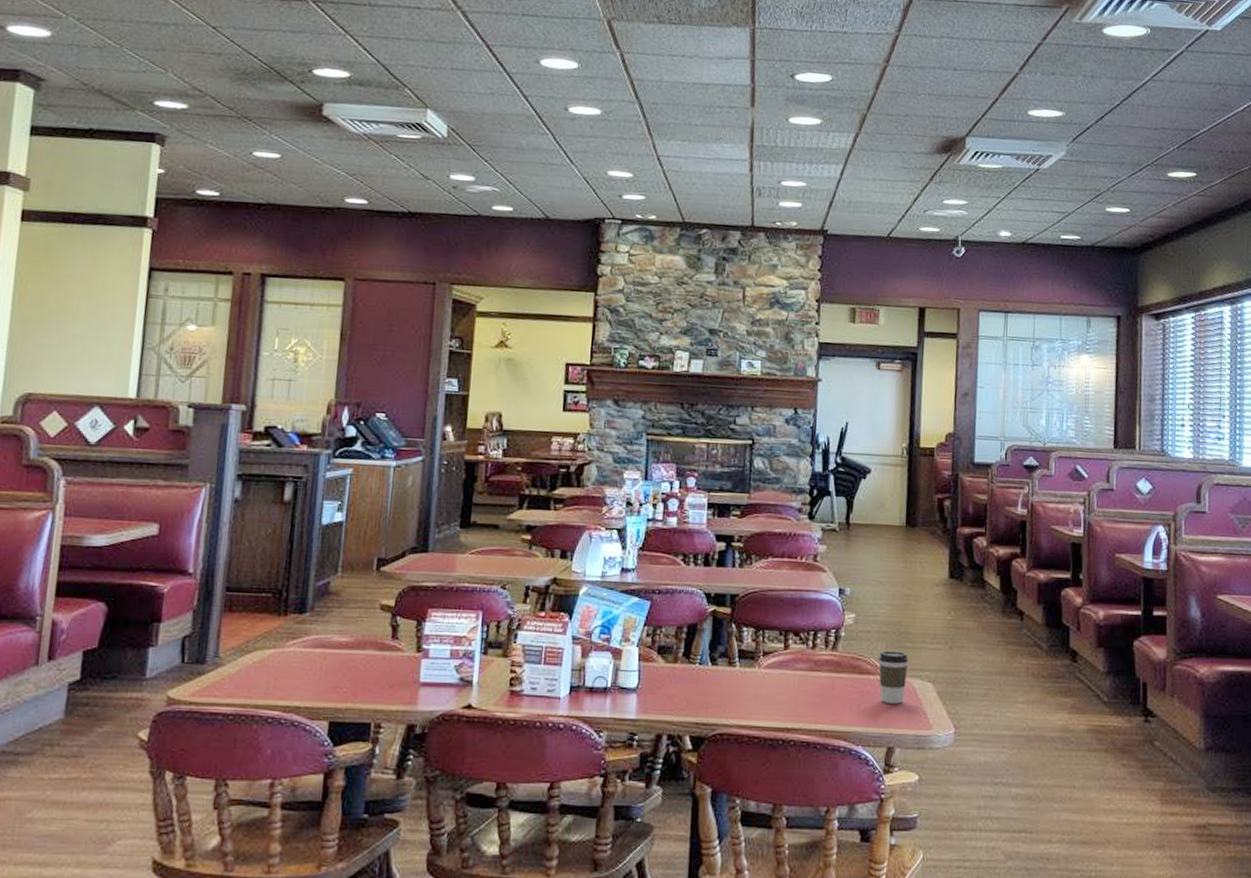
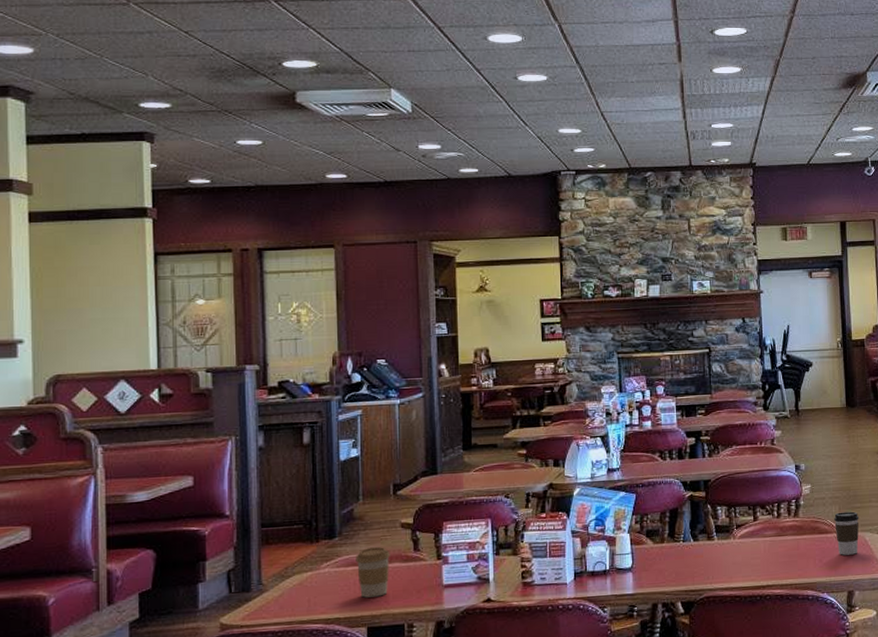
coffee cup: none [325,629,365,687] -> present [355,547,390,598]

